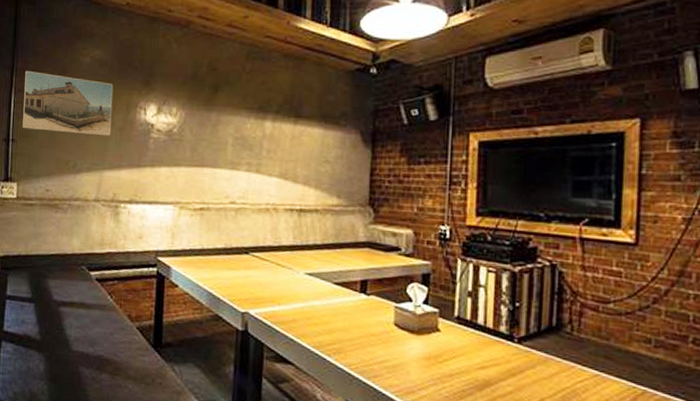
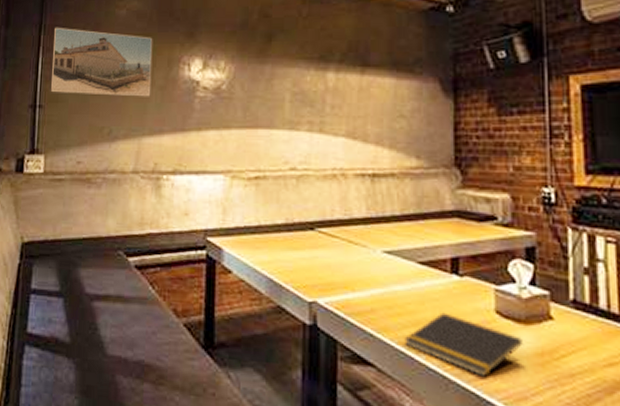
notepad: none [319,323,414,375] -> present [405,312,522,377]

